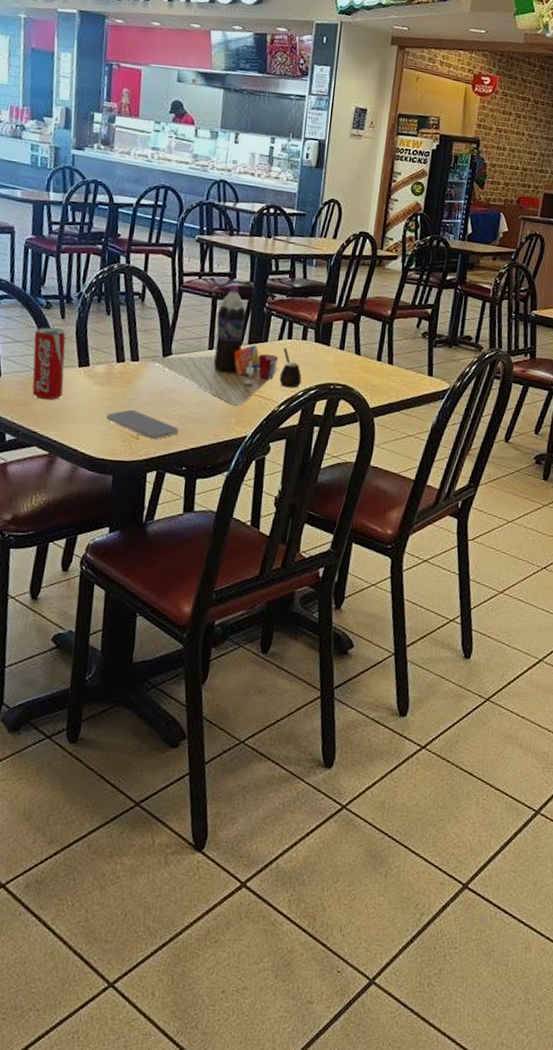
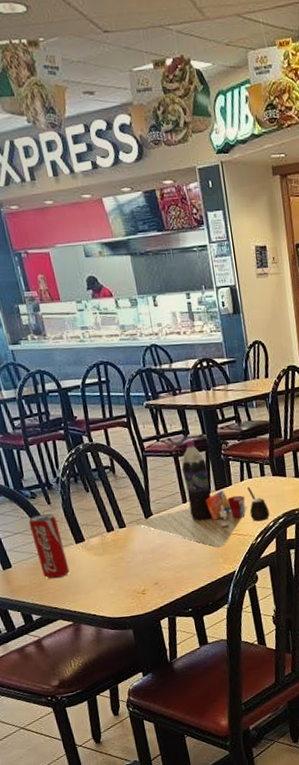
smartphone: present [106,409,179,439] -> none [112,569,178,591]

